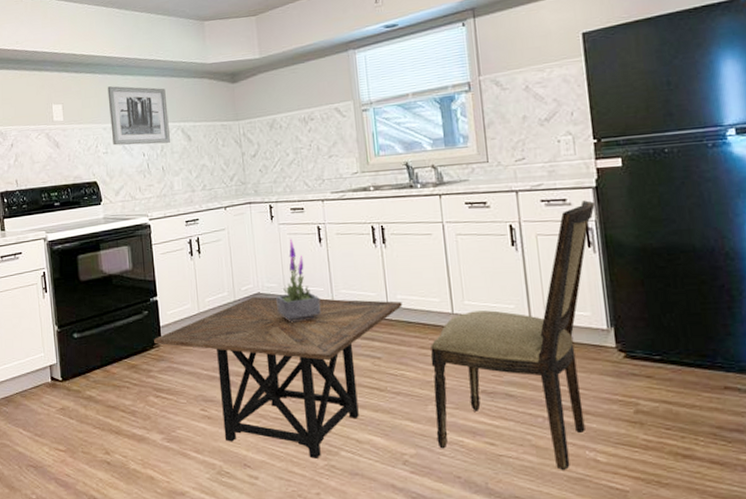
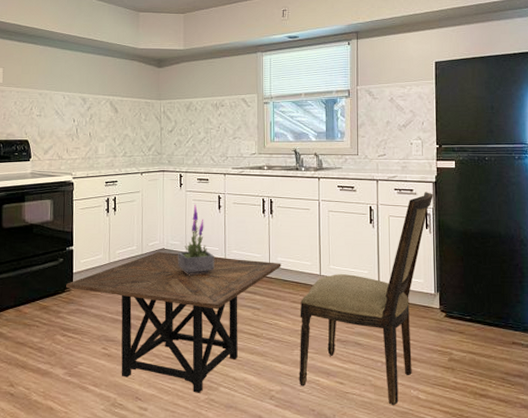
wall art: present [107,86,170,146] -> none [46,57,100,113]

